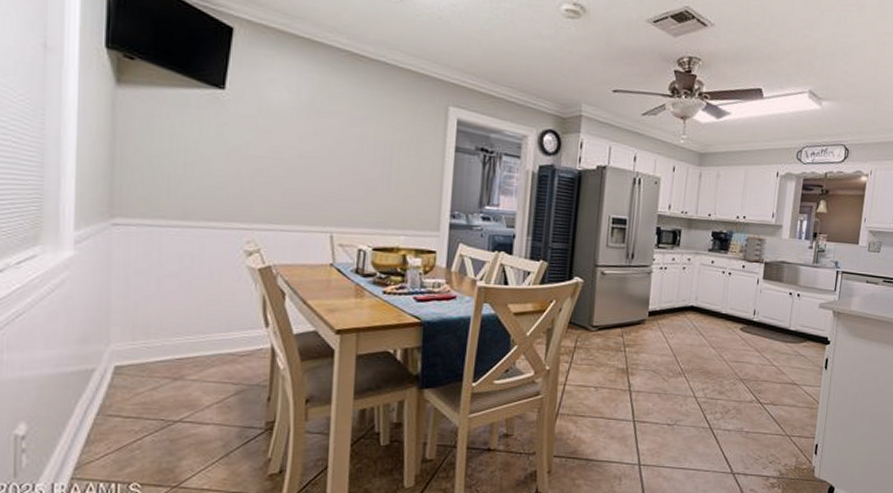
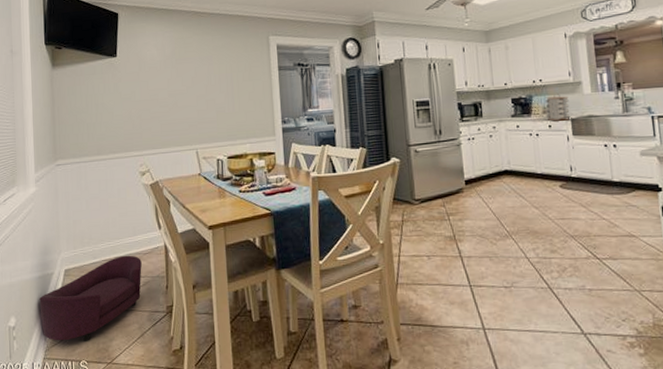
dog bed: none [69,355,236,459] -> present [39,255,142,342]

